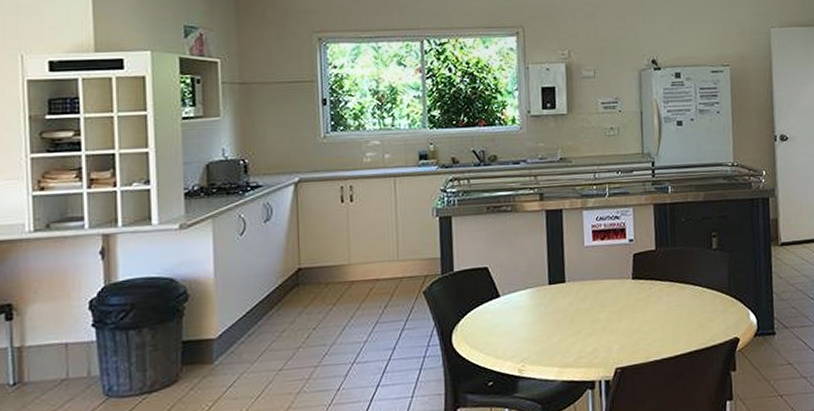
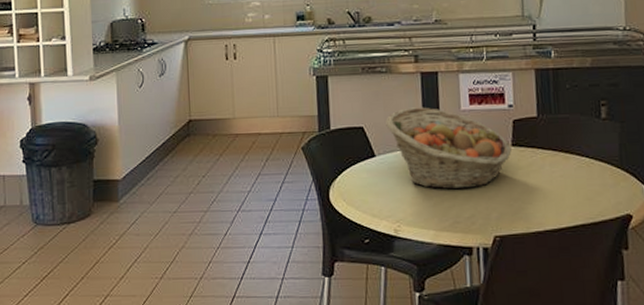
fruit basket: none [510,244,632,326] -> present [386,107,512,189]

